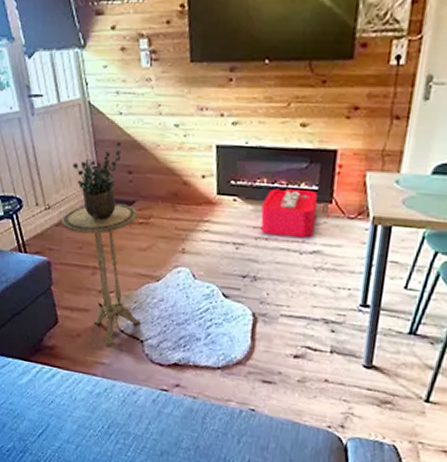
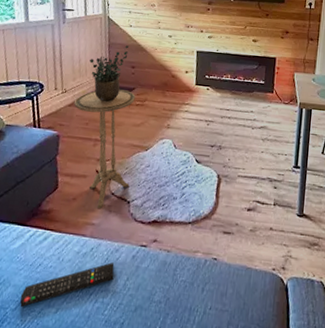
remote control: none [37,405,134,441] -> present [20,262,115,307]
storage bin: present [261,188,331,239] -> none [225,82,272,118]

